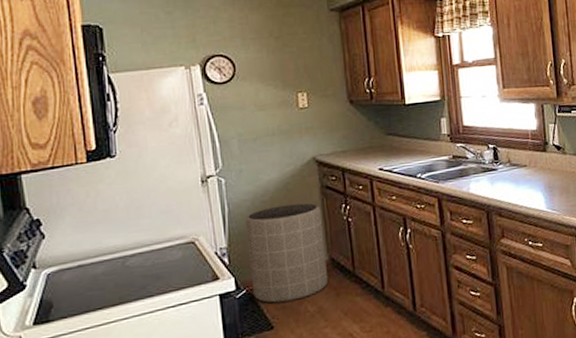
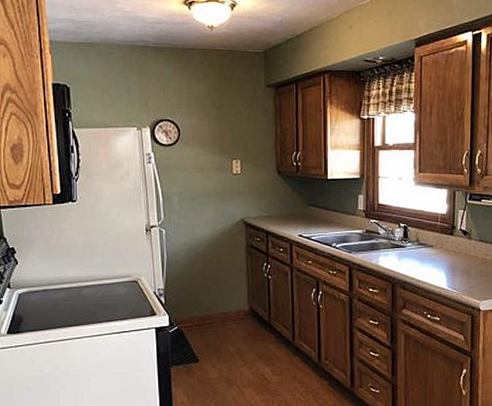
trash can: present [245,203,329,303] -> none [181,258,248,340]

